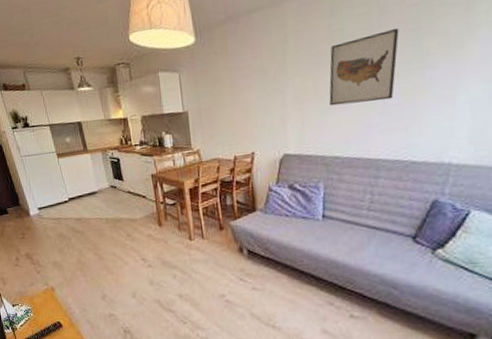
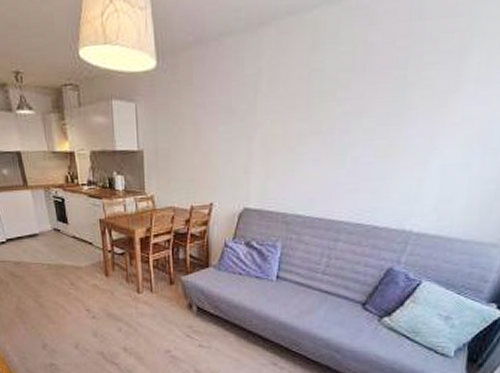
wall art: present [329,27,399,106] -> none [298,73,383,159]

